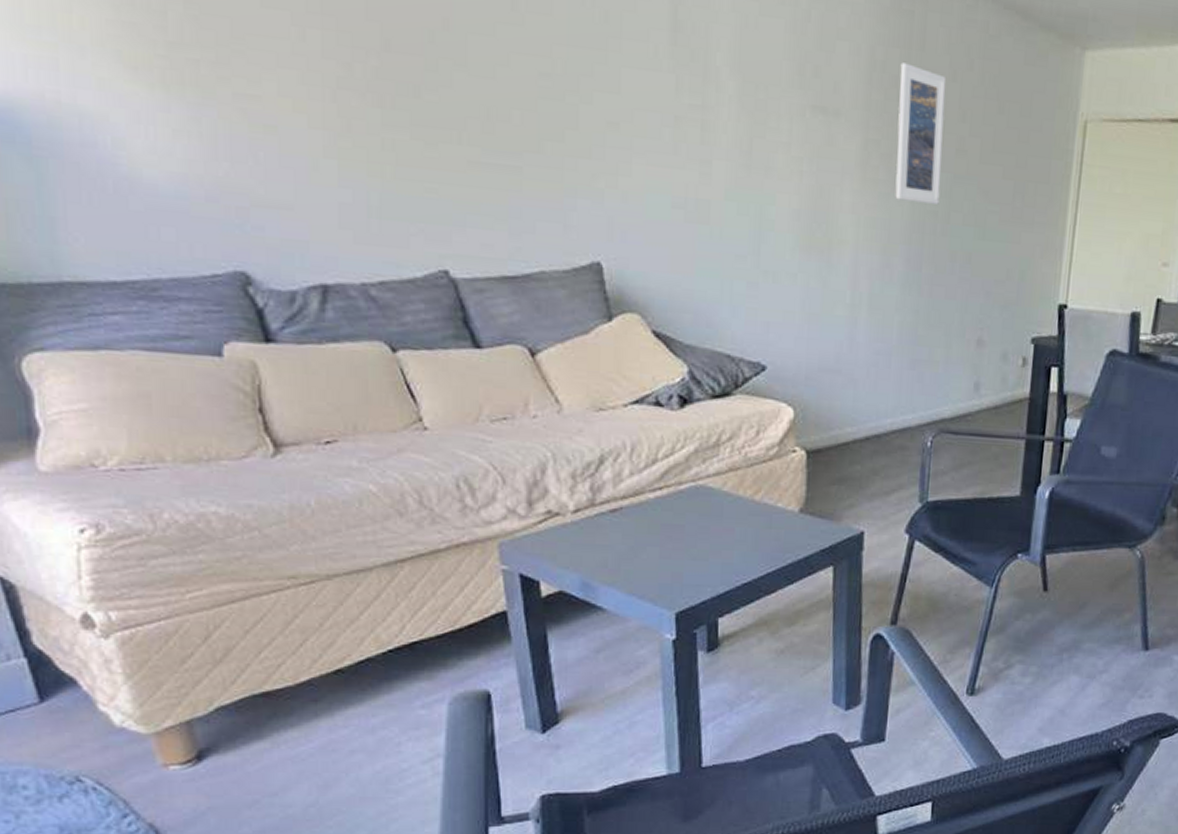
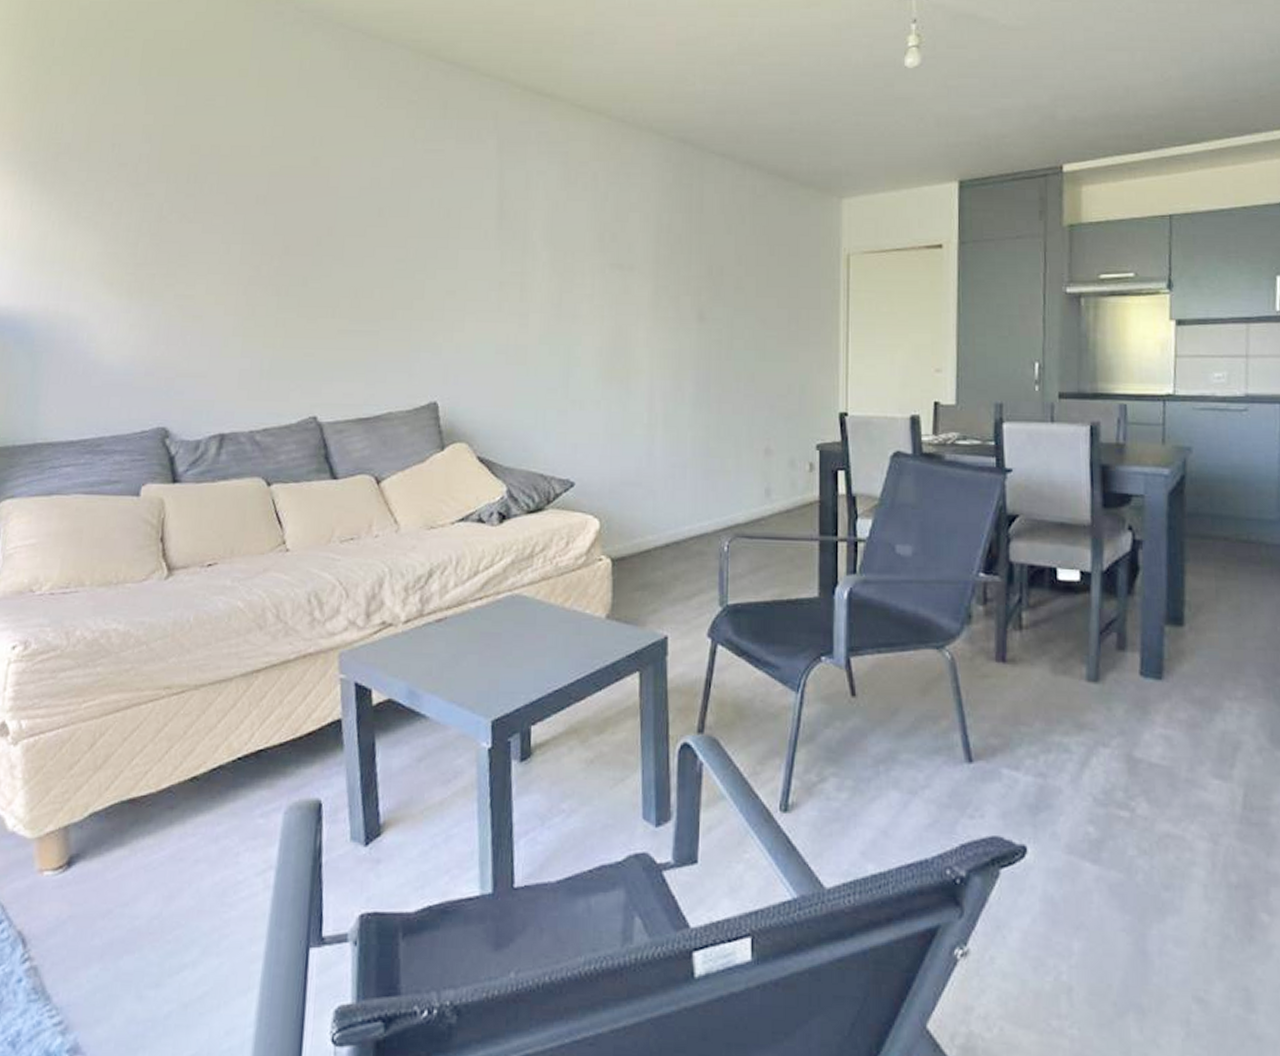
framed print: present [895,62,947,204] -> none [683,224,723,334]

